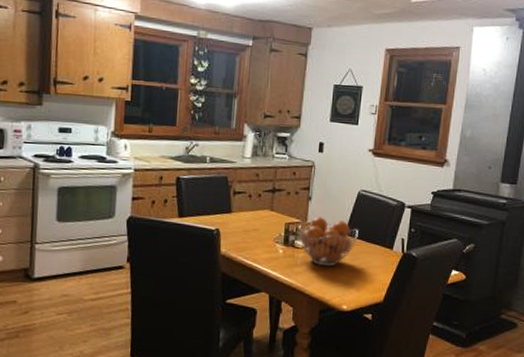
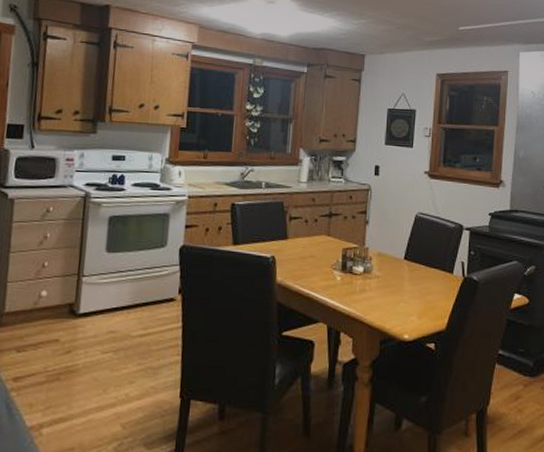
fruit basket: present [297,217,359,267] -> none [355,241,417,294]

